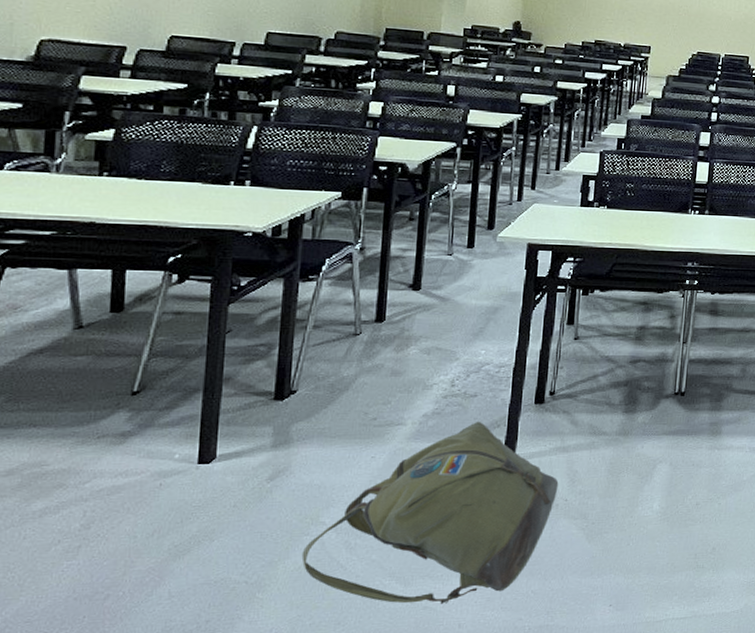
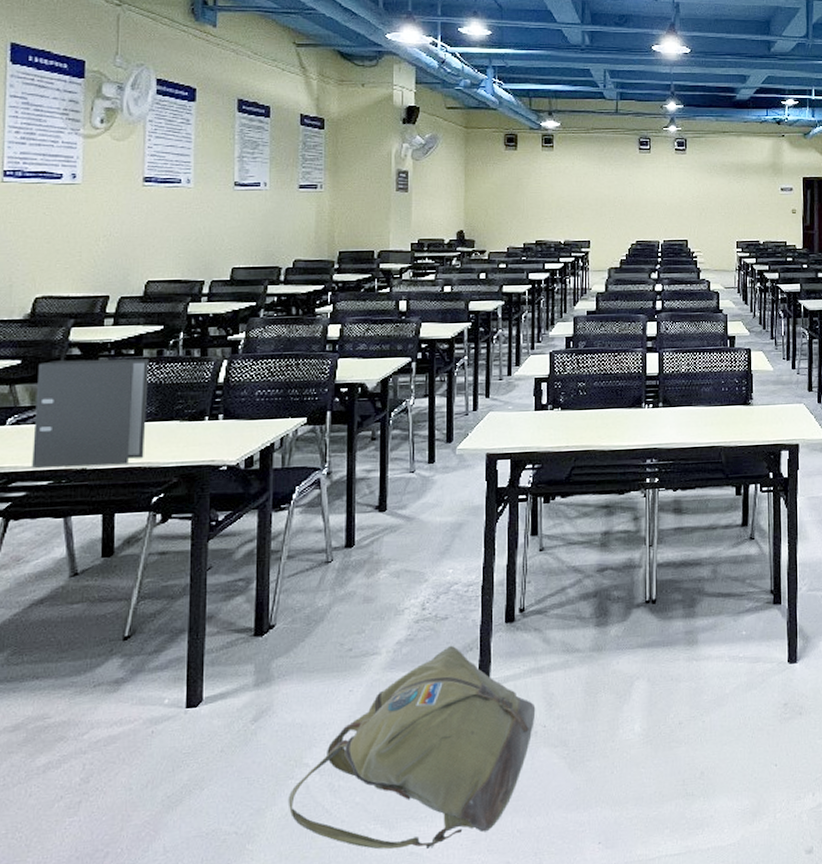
binder: none [33,108,170,222] -> present [32,359,149,468]

